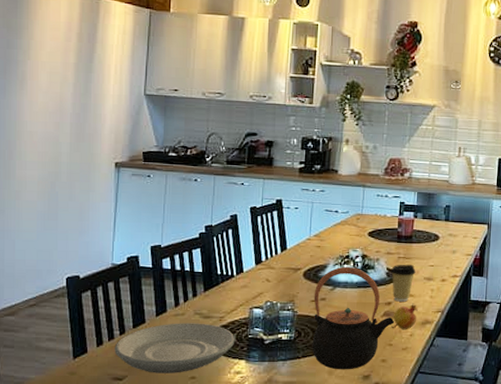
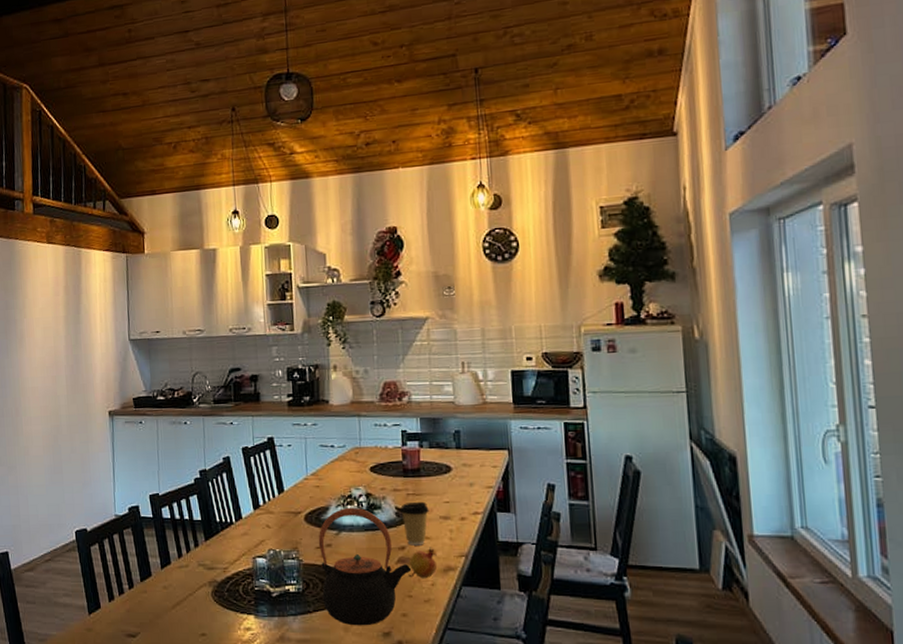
plate: present [114,323,235,373] -> none [125,575,242,630]

